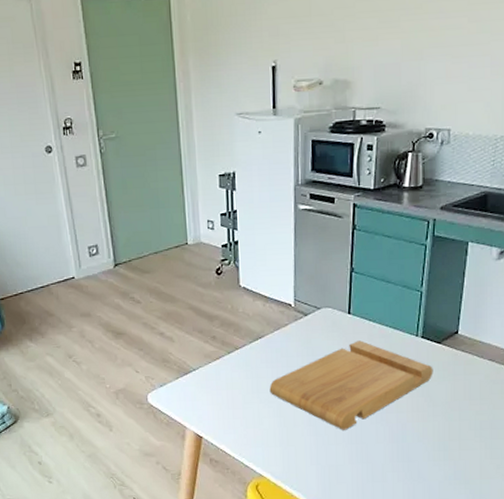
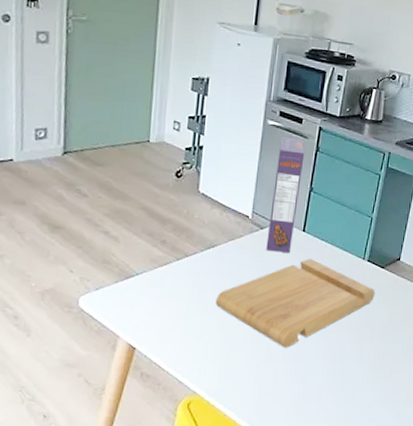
cereal box: none [312,218,341,337] -> present [266,136,305,253]

